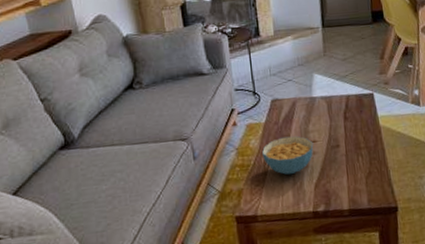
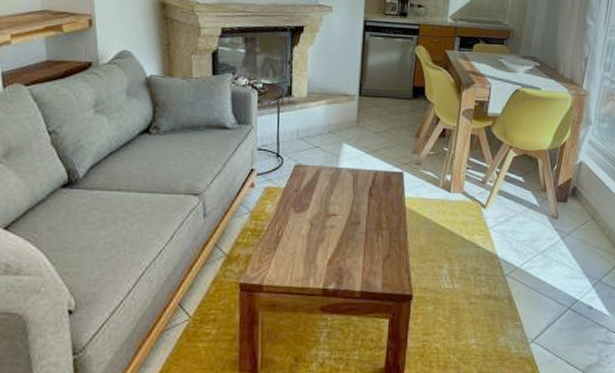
cereal bowl: present [262,135,314,175] -> none [277,206,333,246]

